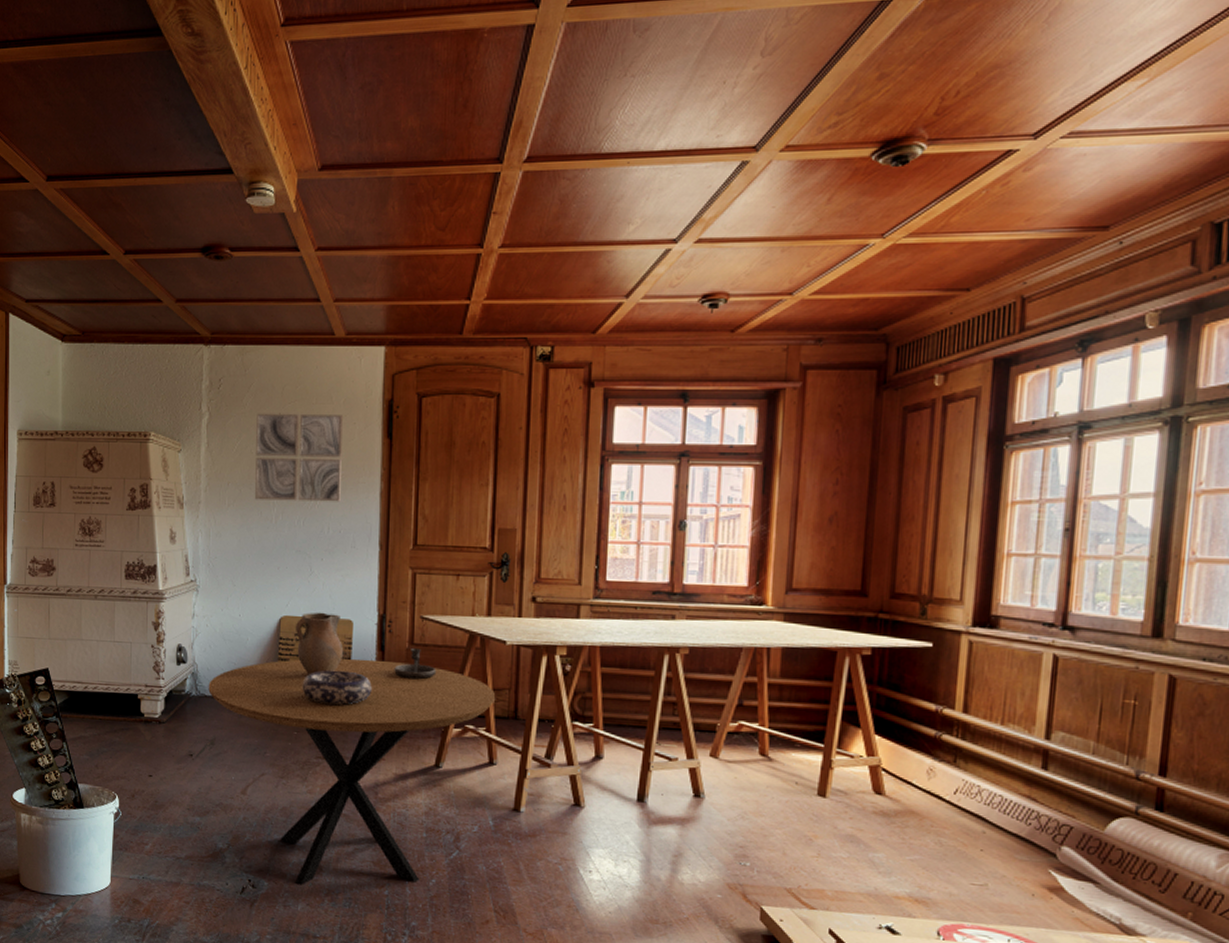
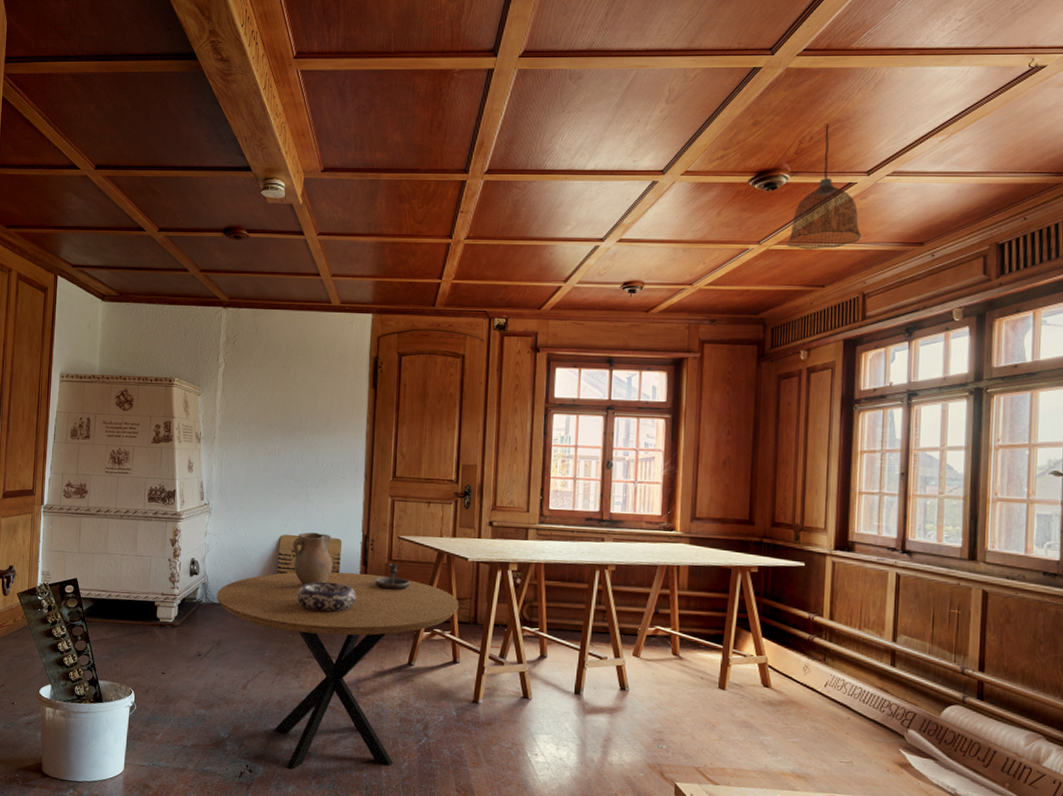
wall art: present [255,413,343,502] -> none [262,365,336,440]
pendant lamp: none [920,71,1024,242] -> present [787,124,862,250]

